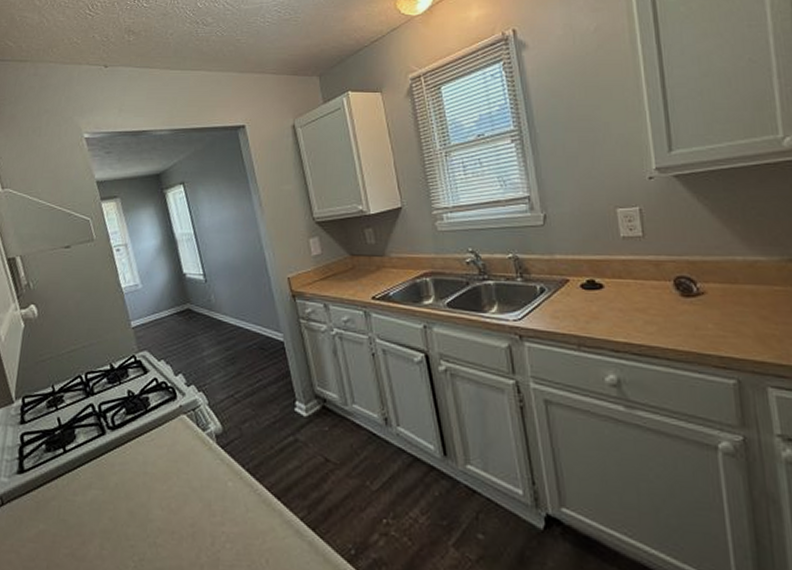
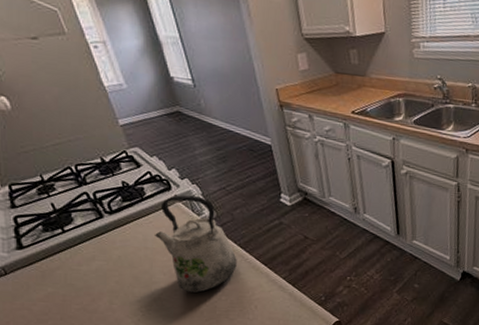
kettle: none [156,405,245,537] -> present [155,195,237,293]

